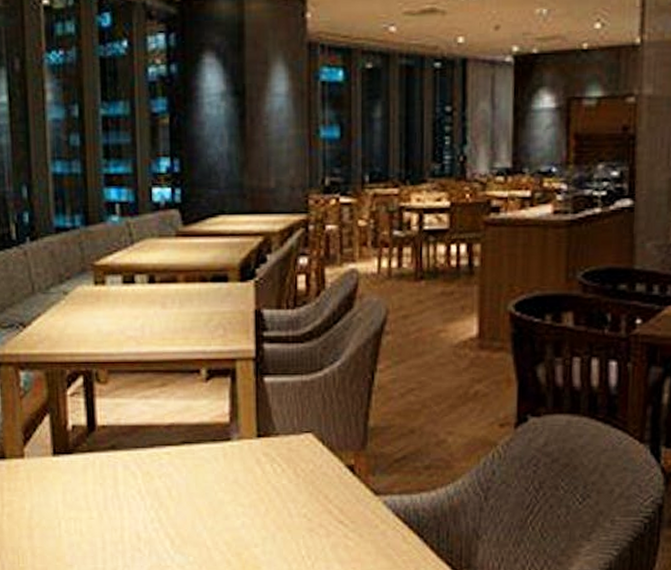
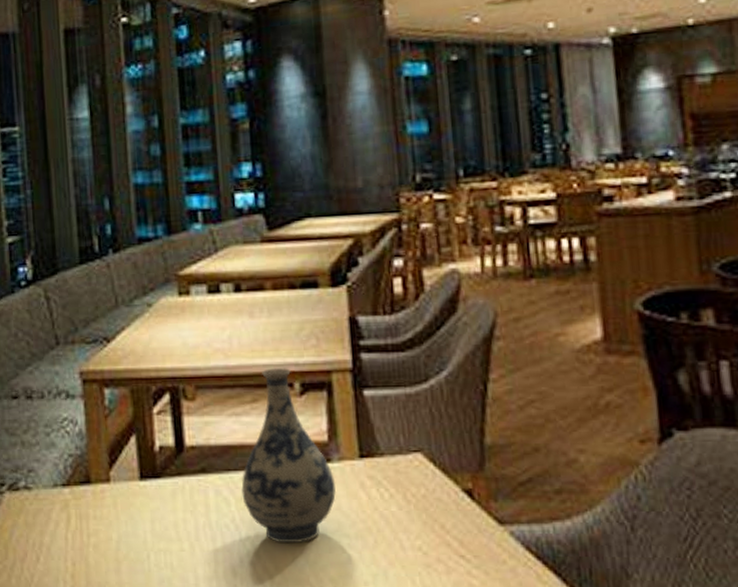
vase: none [148,356,235,512] -> present [241,368,336,544]

